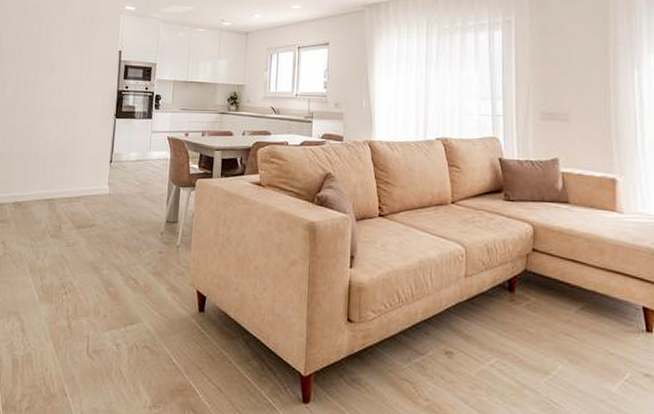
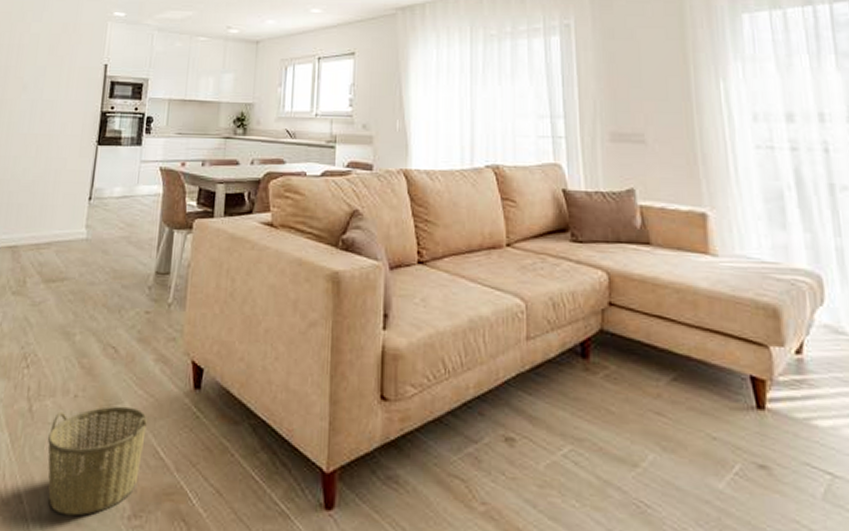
basket: none [83,324,162,406] -> present [47,405,147,517]

